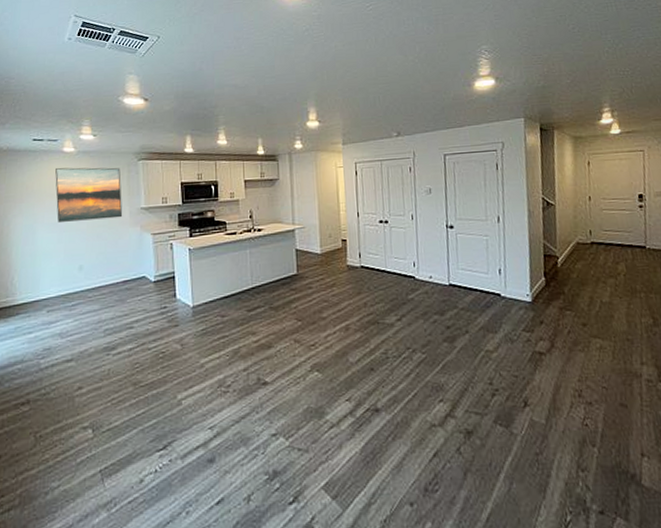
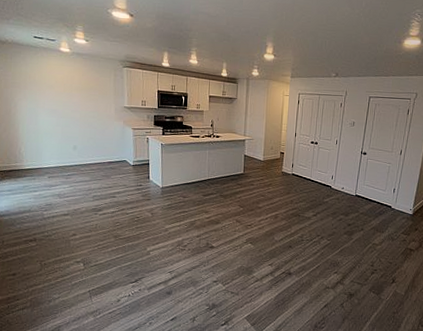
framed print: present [55,167,123,222] -> none [53,65,110,113]

